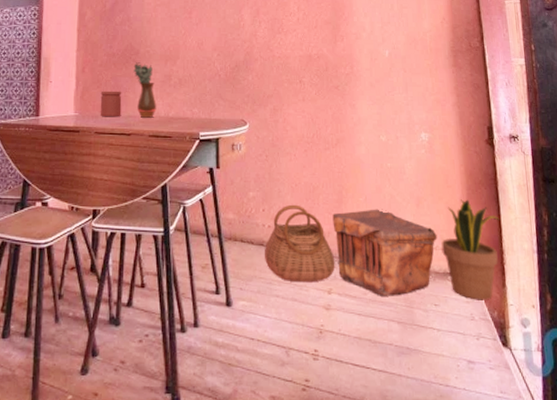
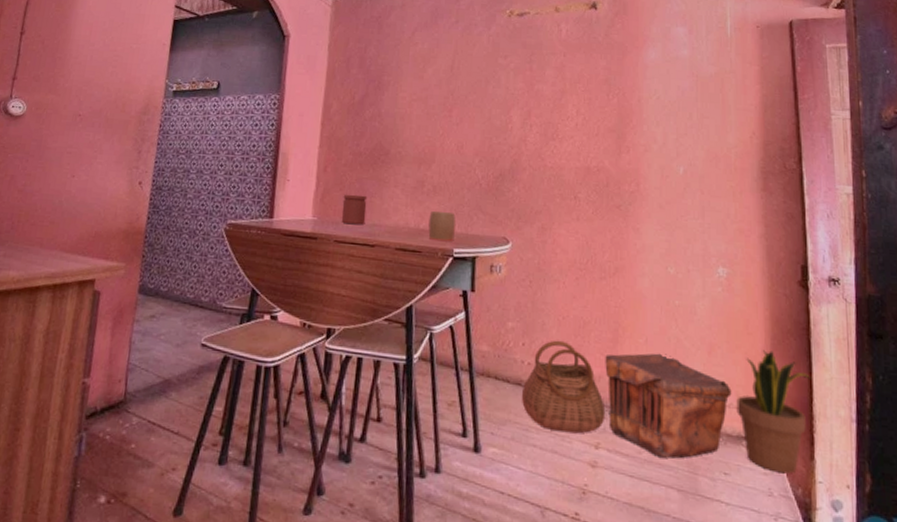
vase: present [133,61,157,118] -> none [382,162,406,229]
mug: none [177,101,201,126] -> present [428,211,457,241]

